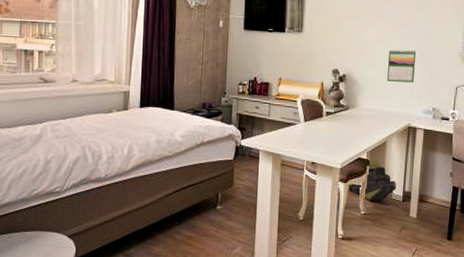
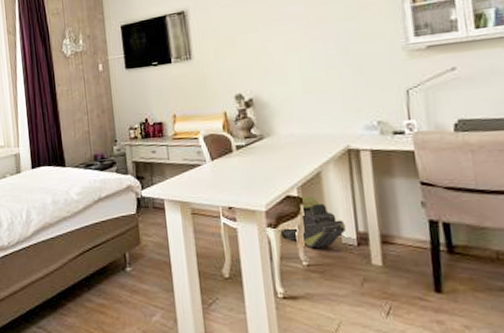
calendar: present [387,49,416,83] -> none [303,53,344,97]

